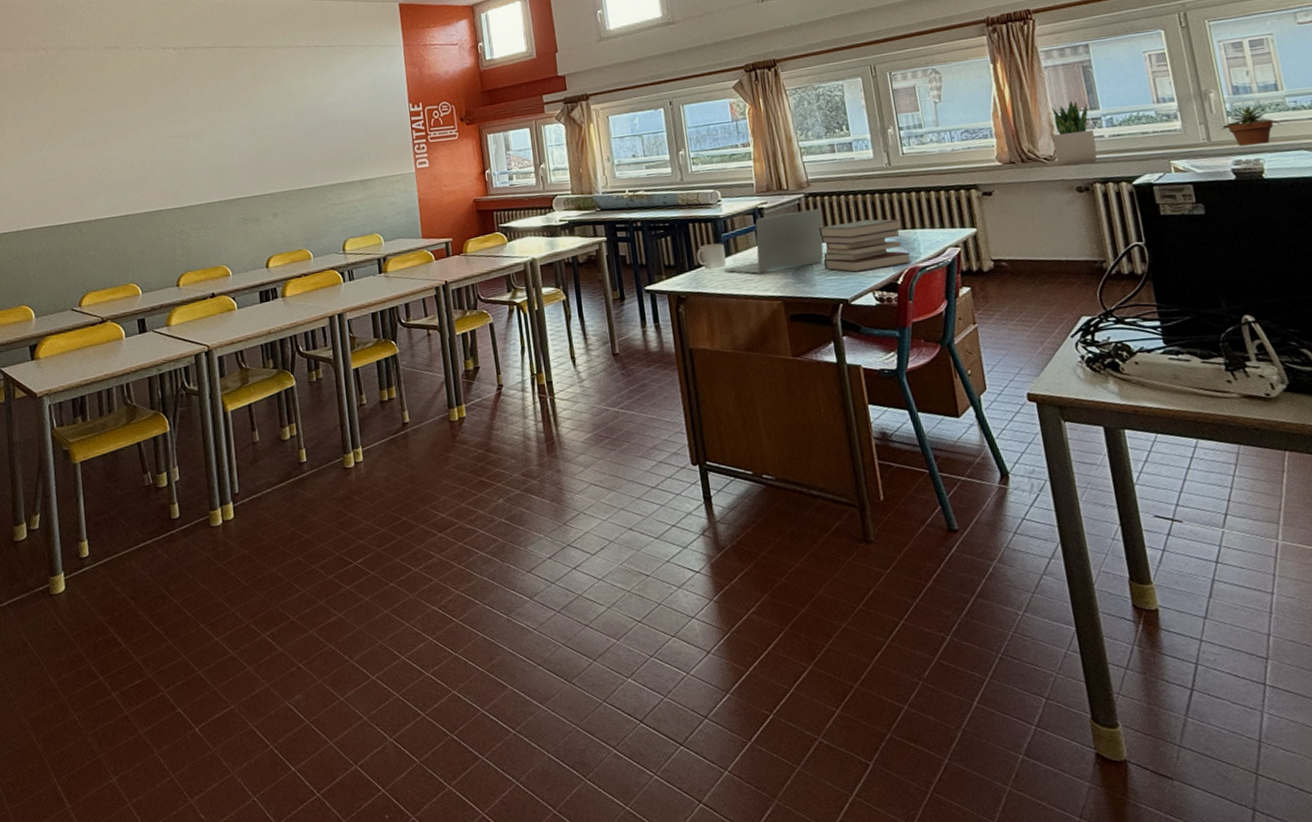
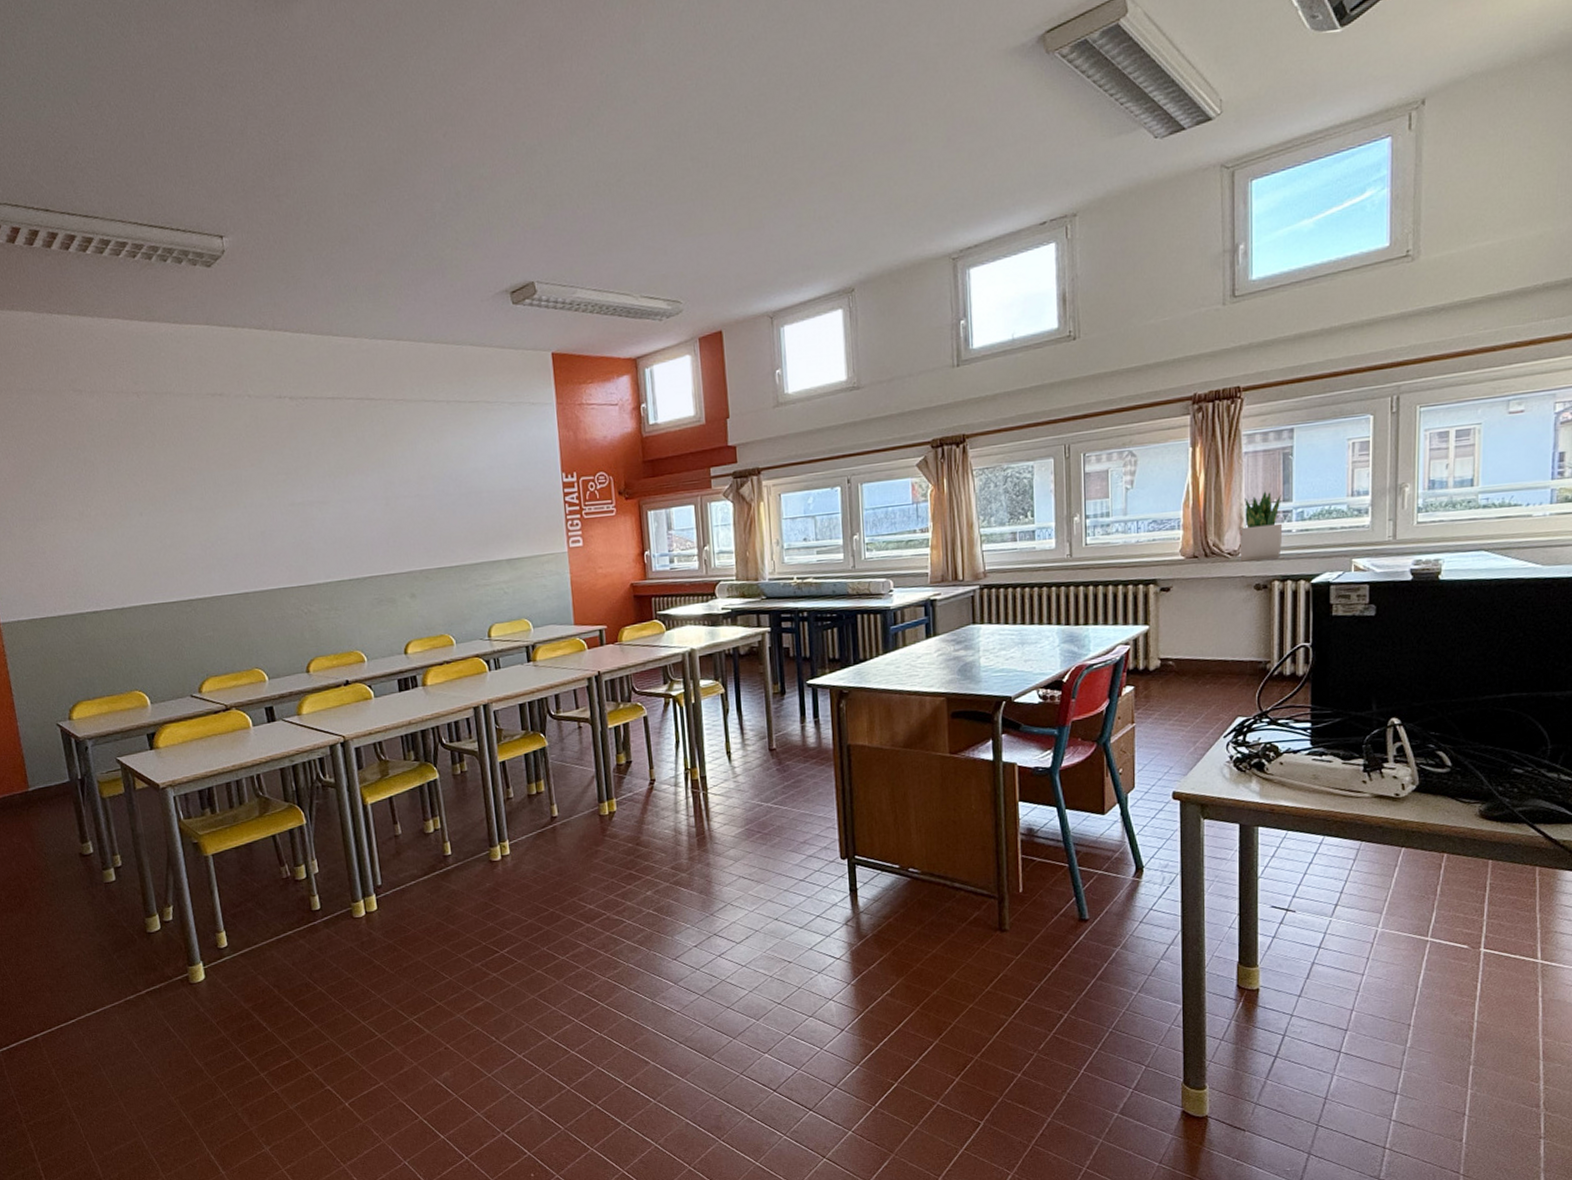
mug: present [696,243,727,270] -> none [863,636,893,664]
laptop: present [724,208,824,274] -> none [890,601,996,669]
books: present [819,219,912,273] -> none [990,614,1080,669]
potted plant: present [1221,105,1281,146] -> none [1409,501,1468,545]

